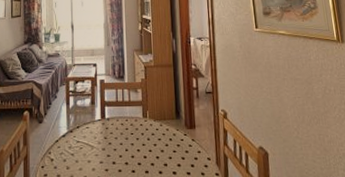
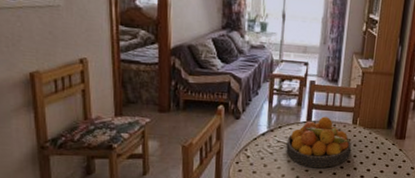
fruit bowl: none [85,113,145,166] -> present [286,116,351,168]

